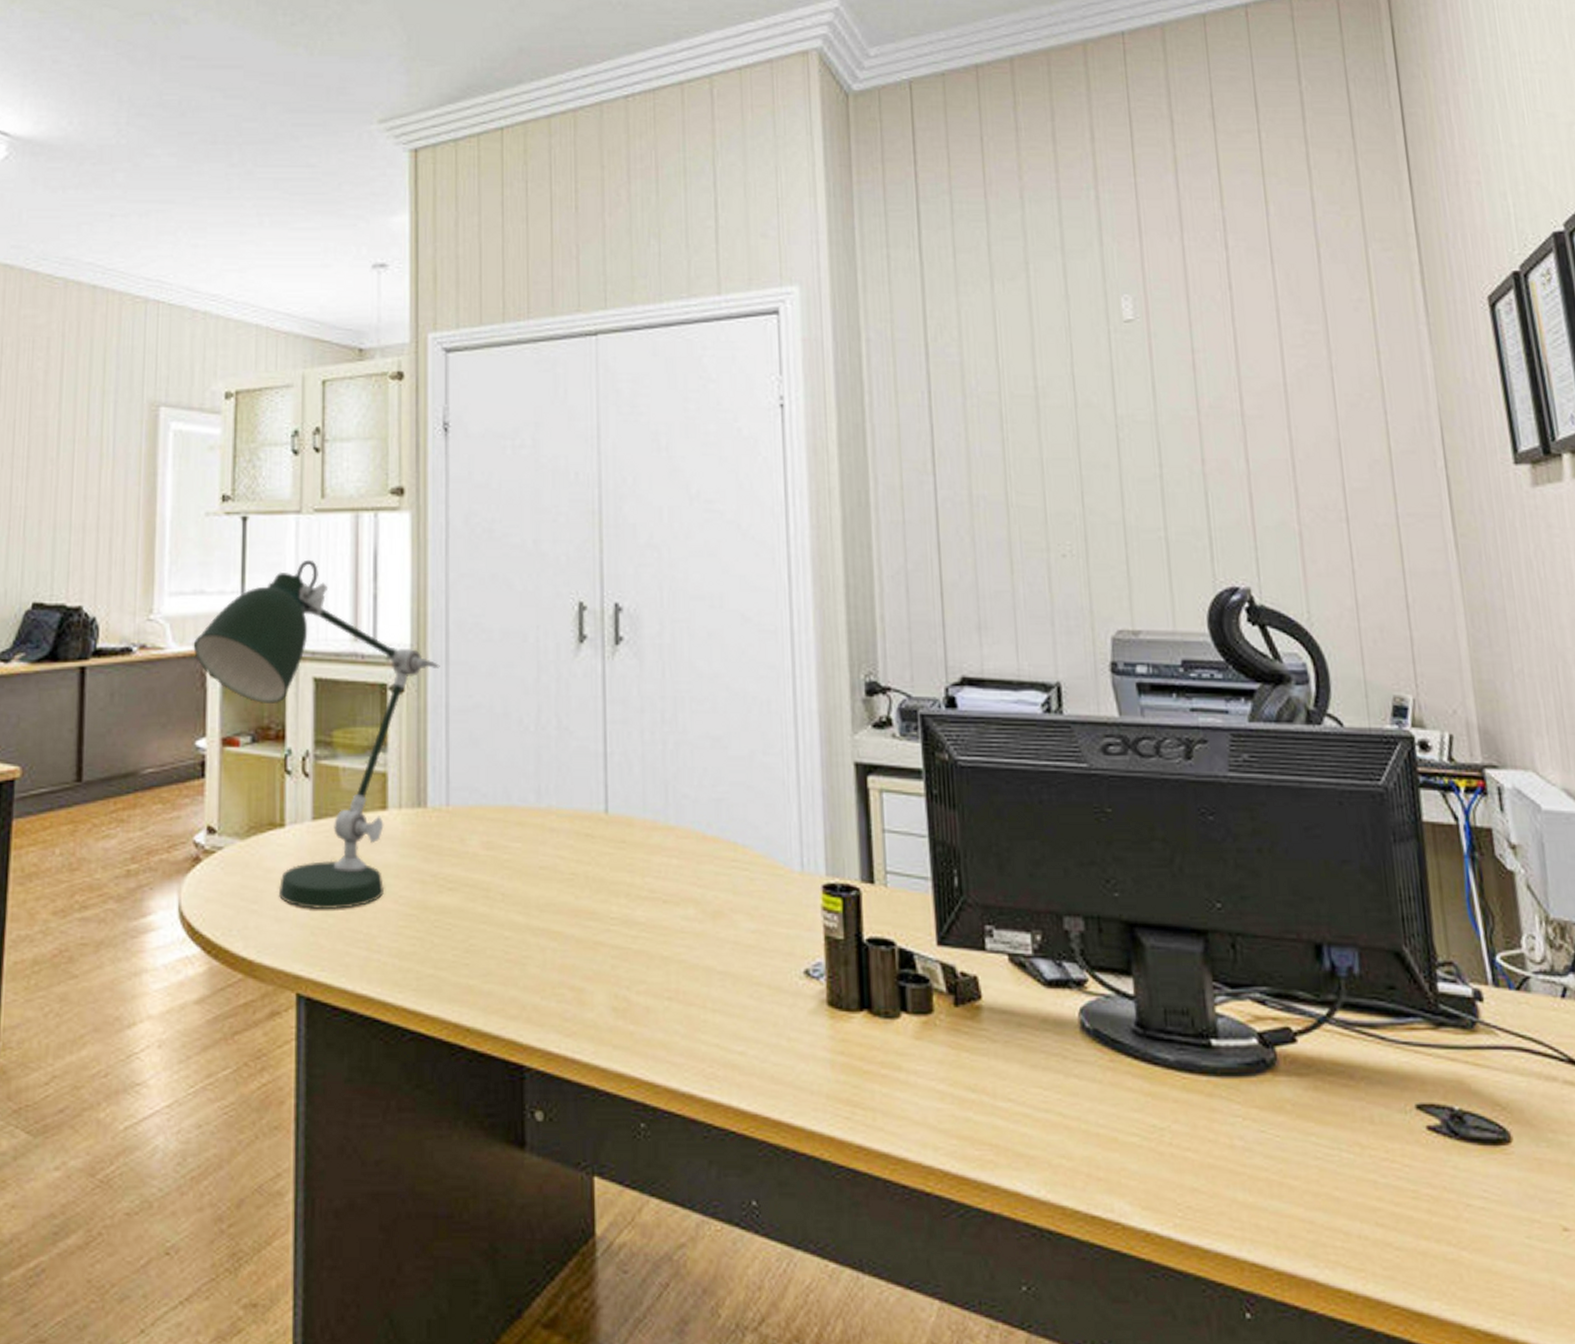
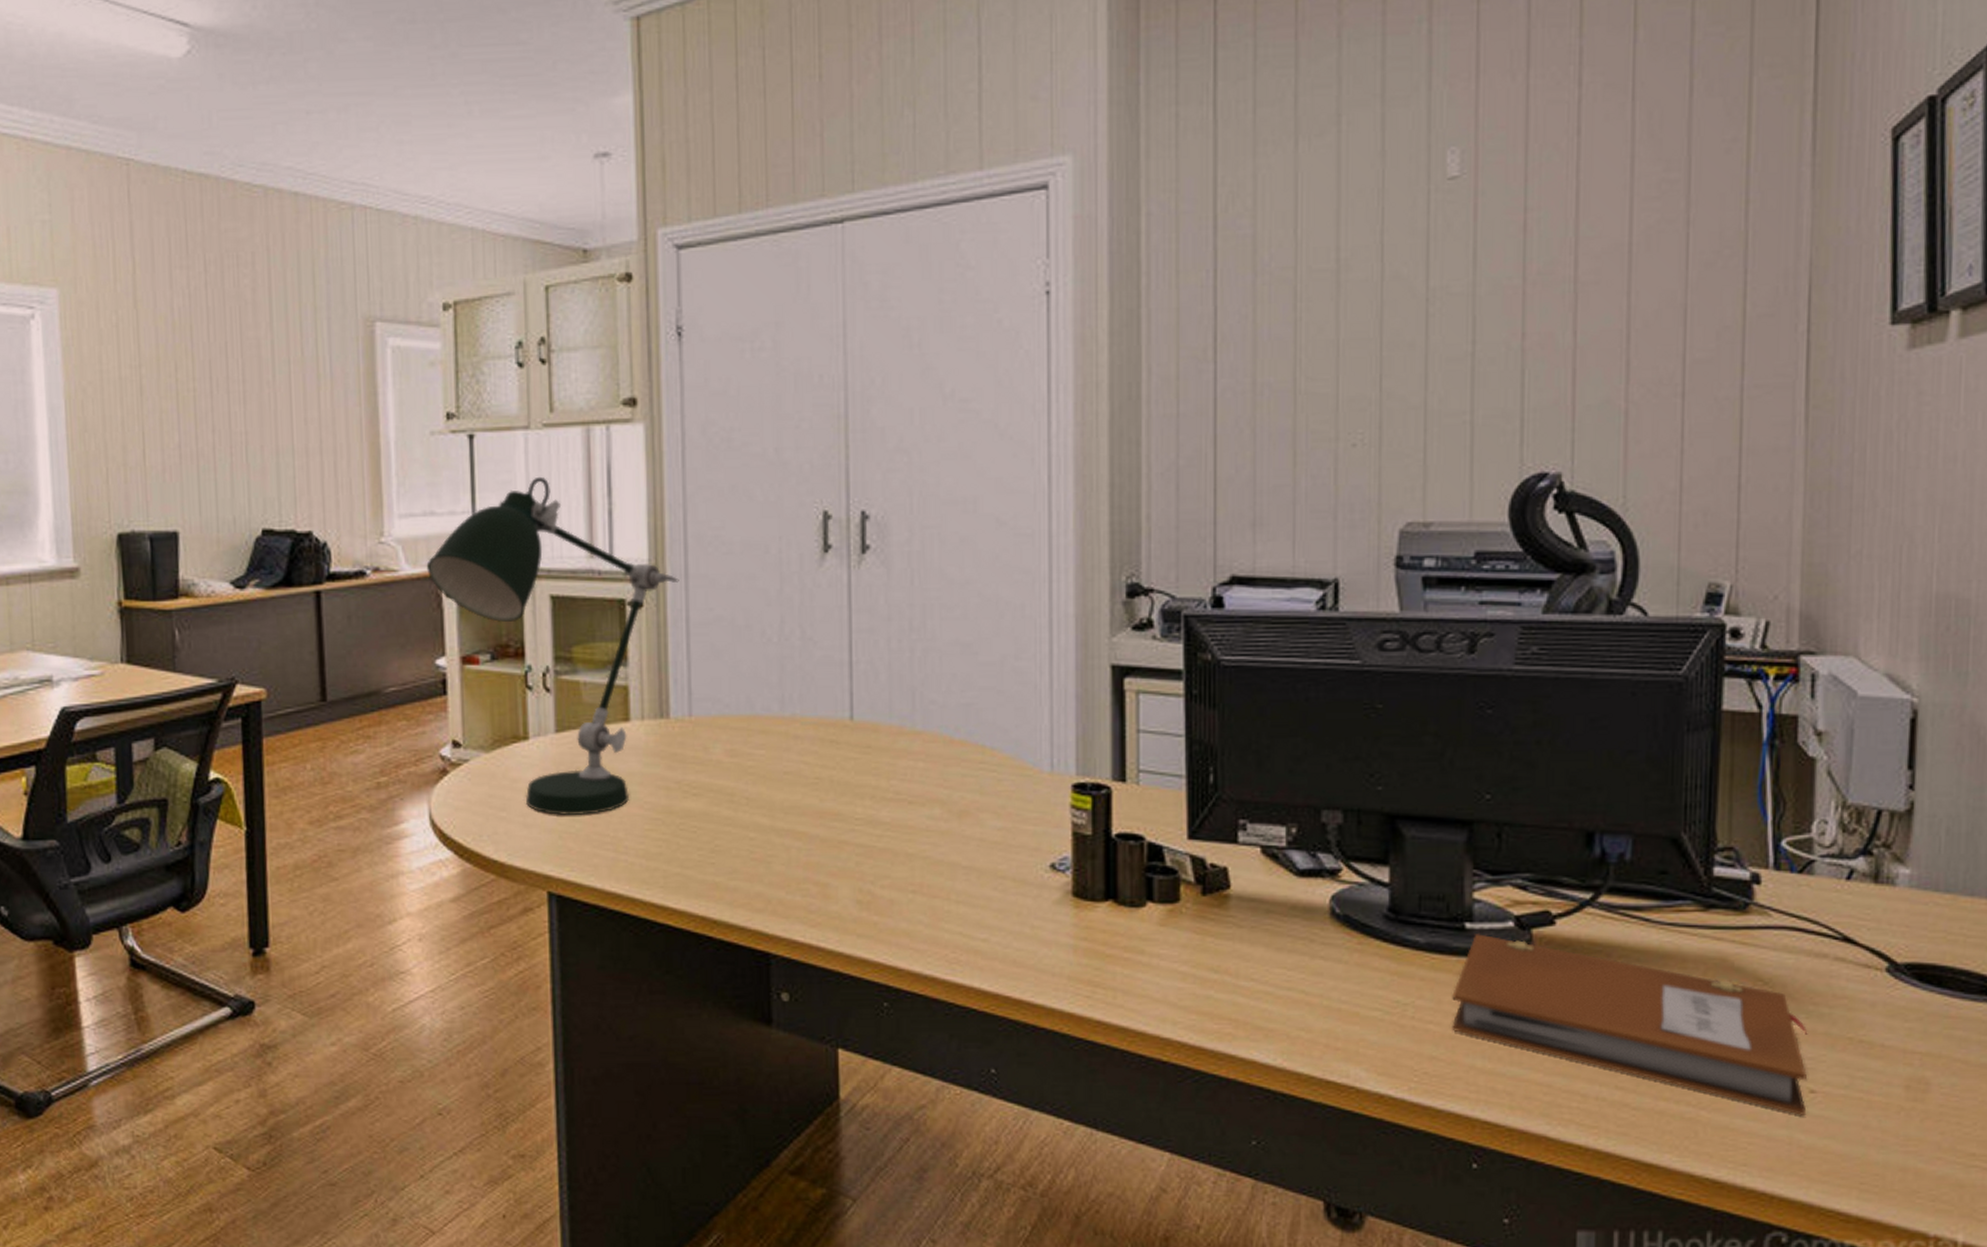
notebook: none [1206,1051,1563,1256] -> present [1452,934,1807,1115]

